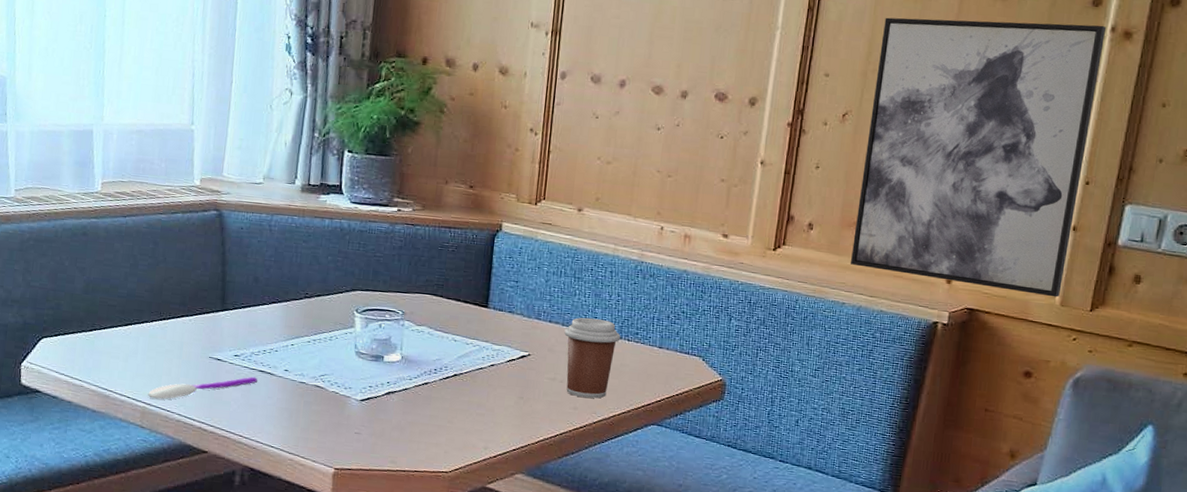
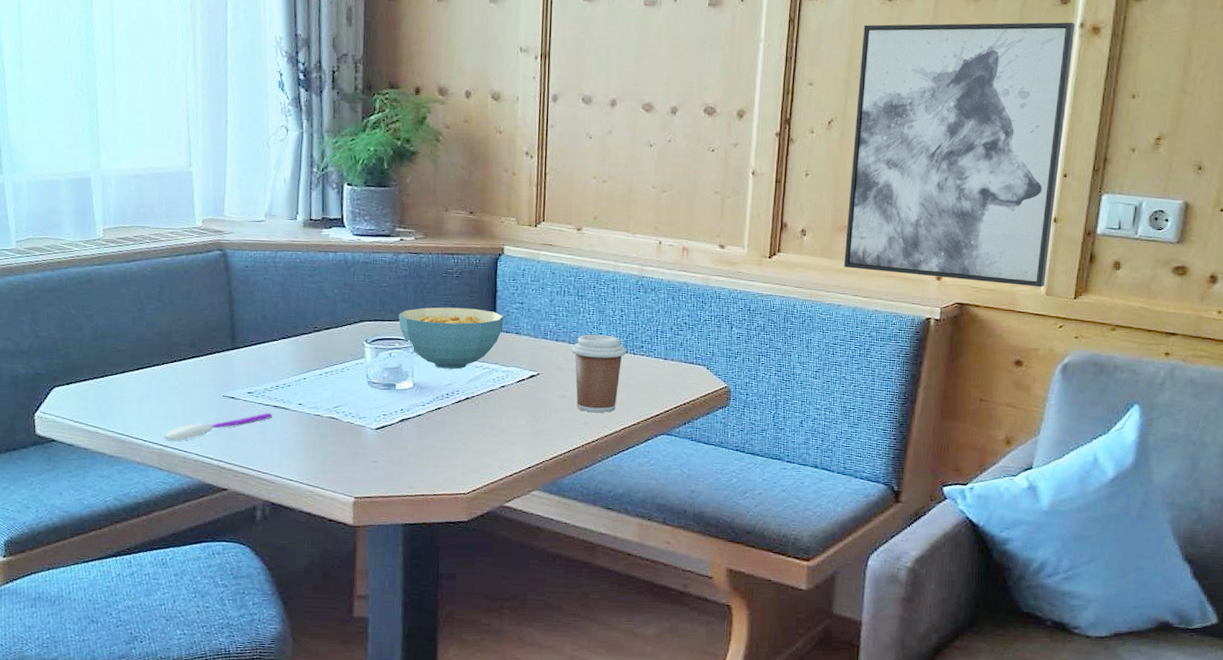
cereal bowl: none [391,280,498,345] -> present [398,307,504,369]

